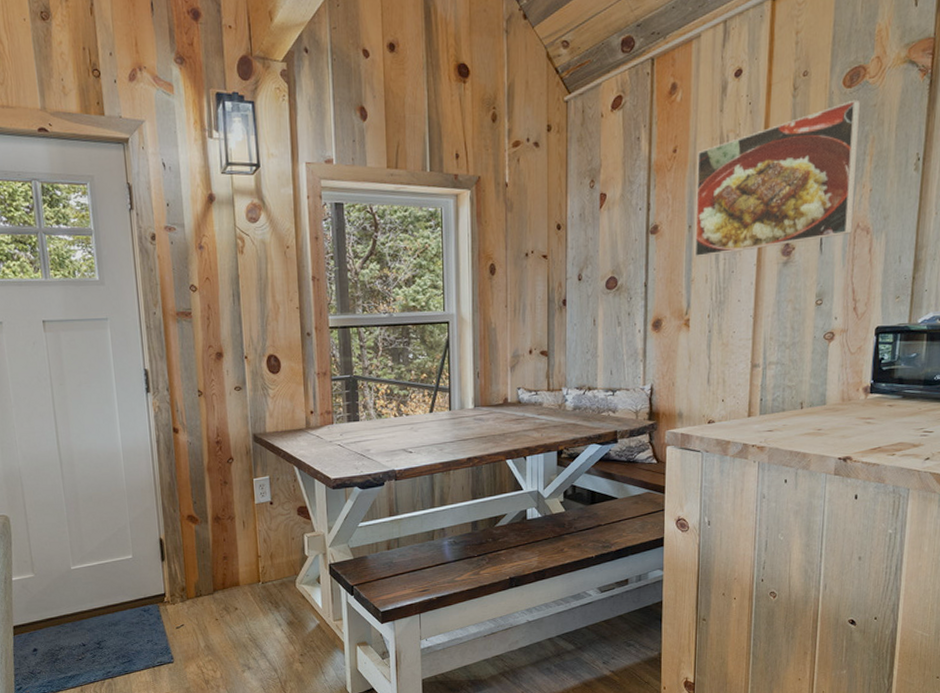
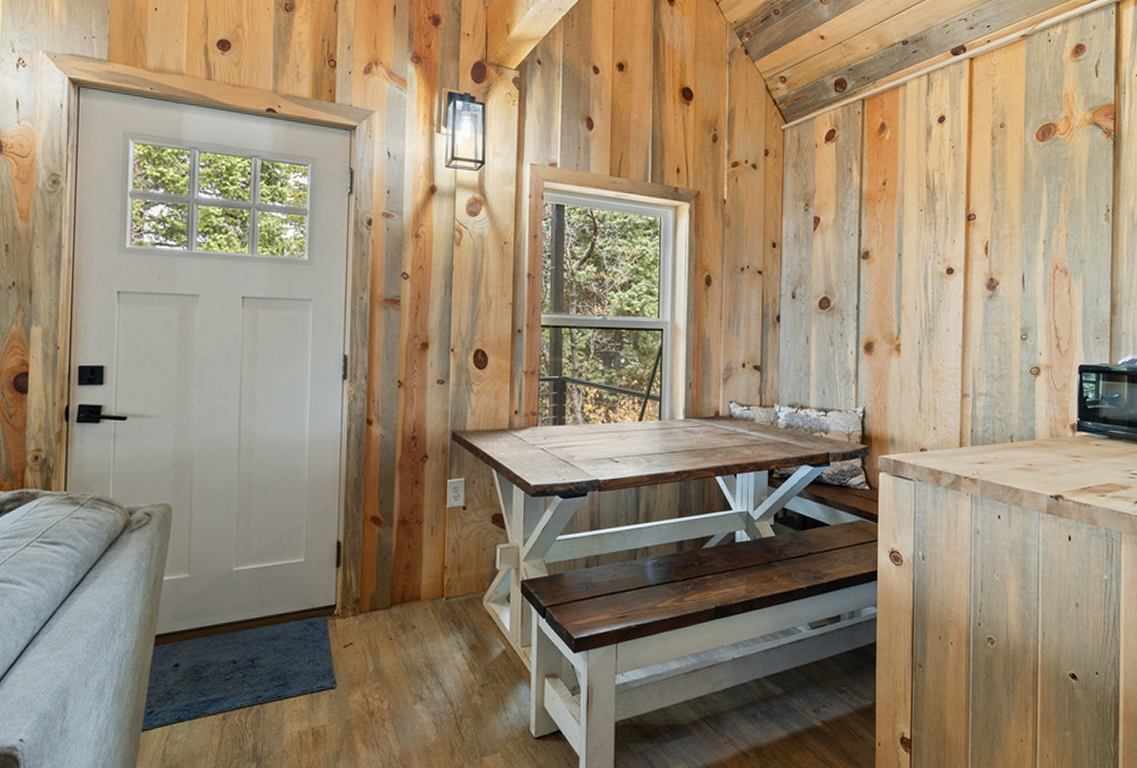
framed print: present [694,99,861,258] -> none [904,152,1053,285]

